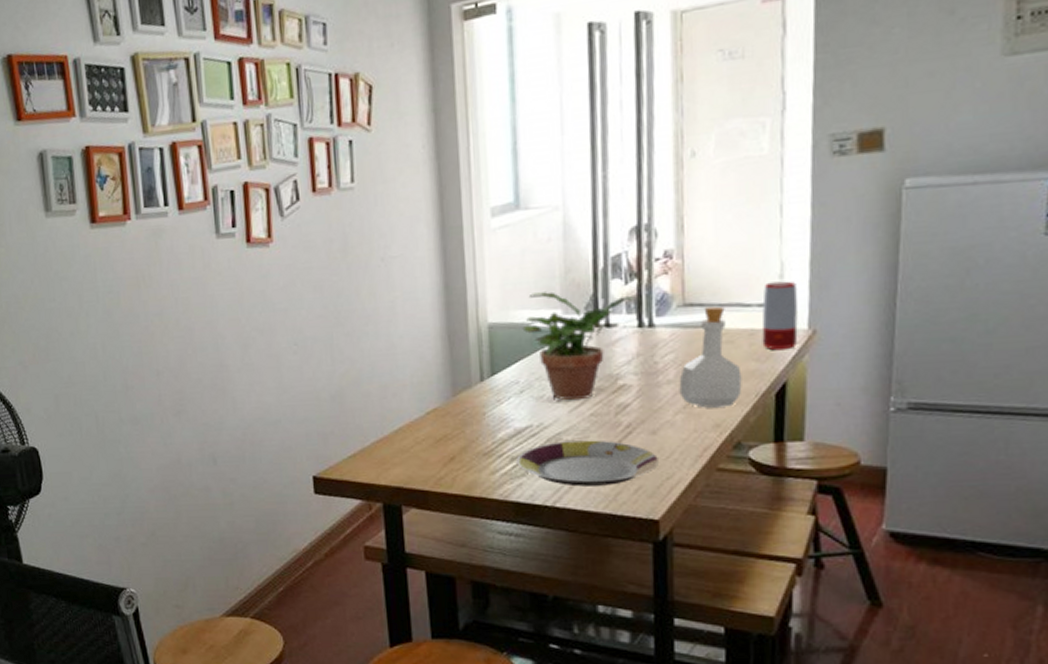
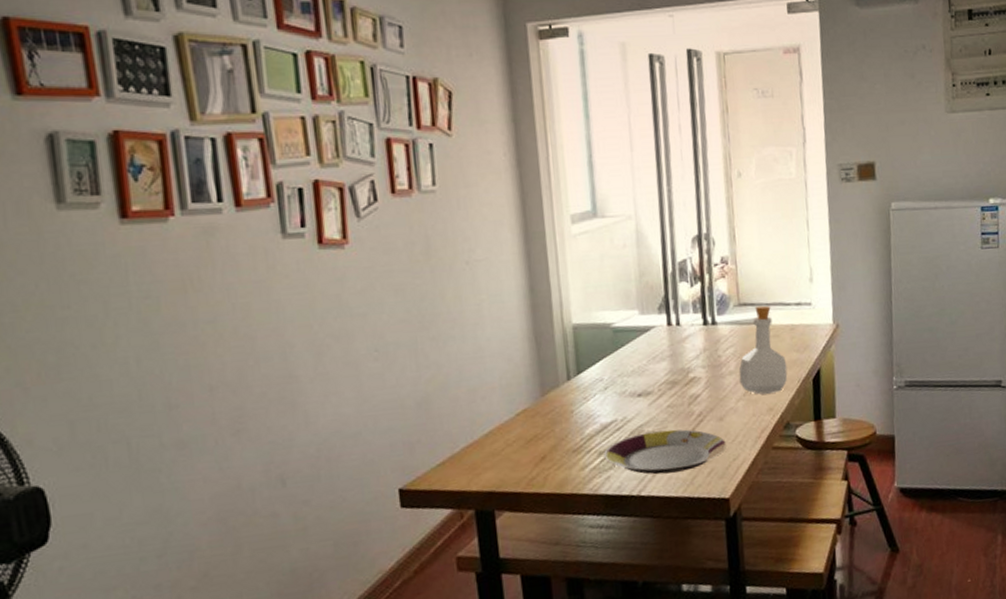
potted plant: present [522,292,634,401] -> none [604,294,699,394]
speaker: present [761,281,798,351] -> none [798,283,826,343]

